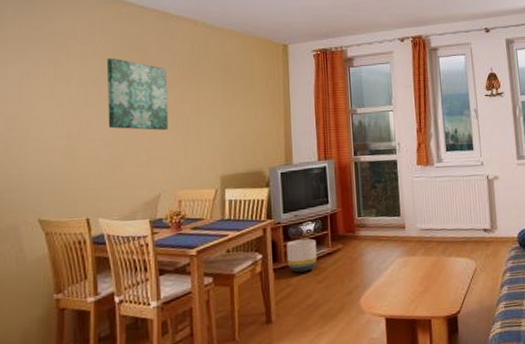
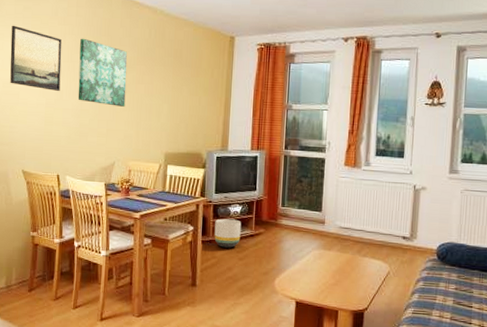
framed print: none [15,49,85,120] -> present [10,25,62,91]

